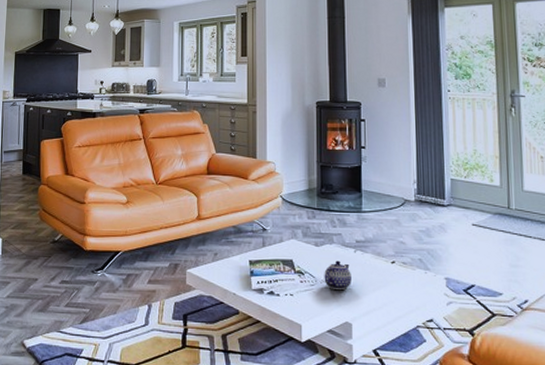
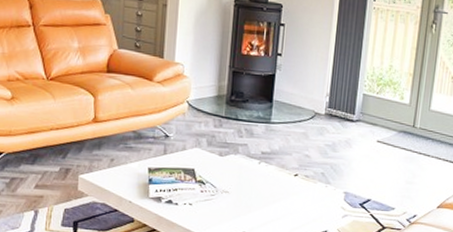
teapot: present [324,260,351,290] -> none [225,171,253,200]

